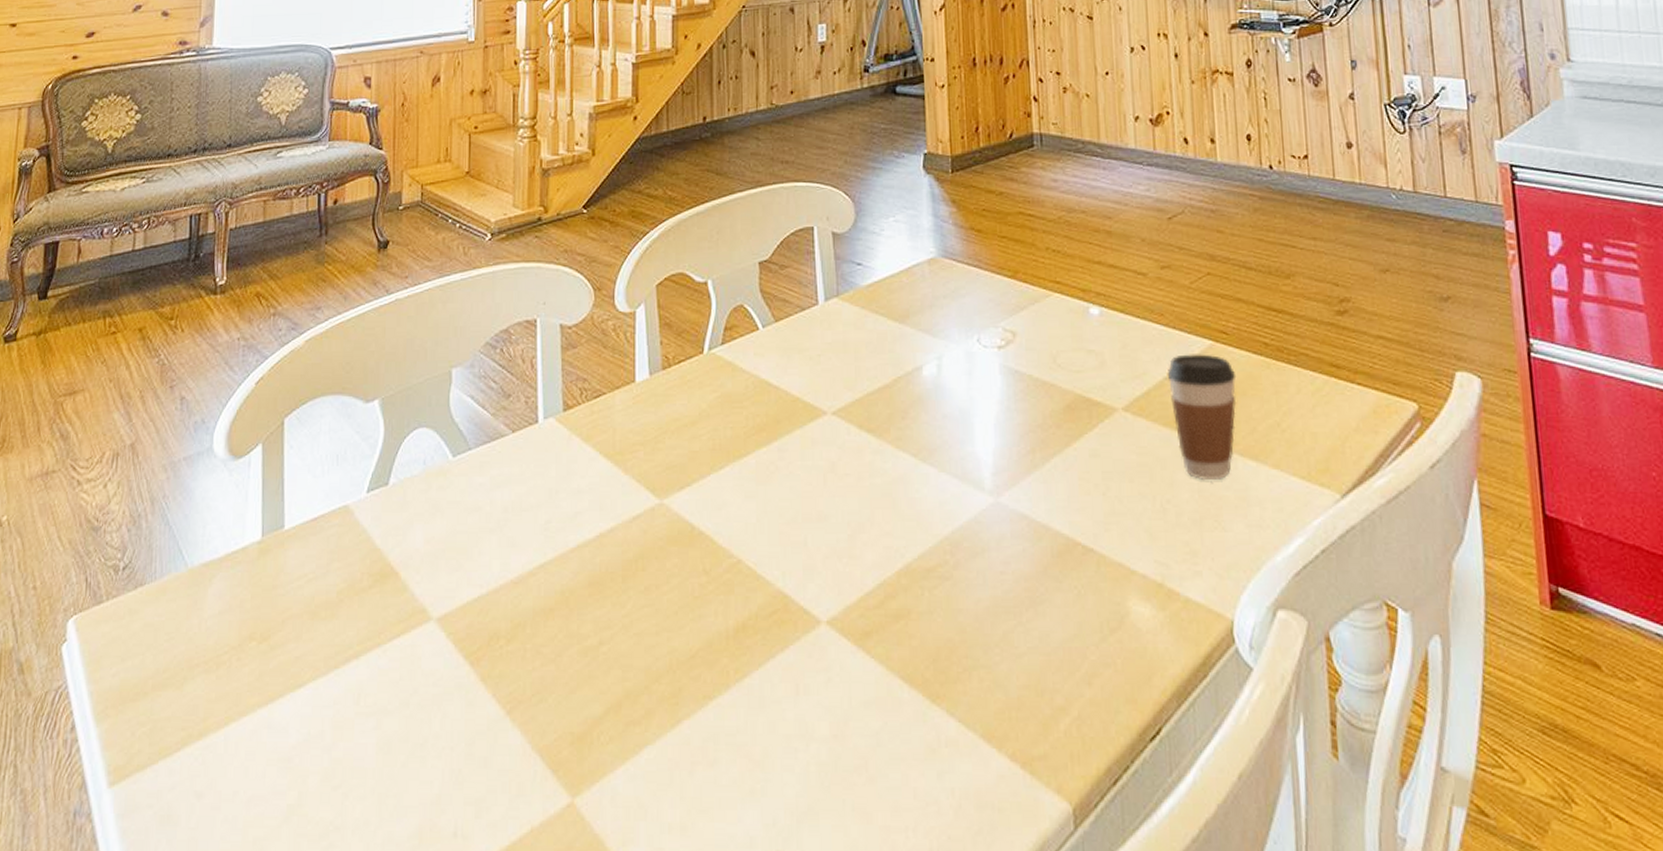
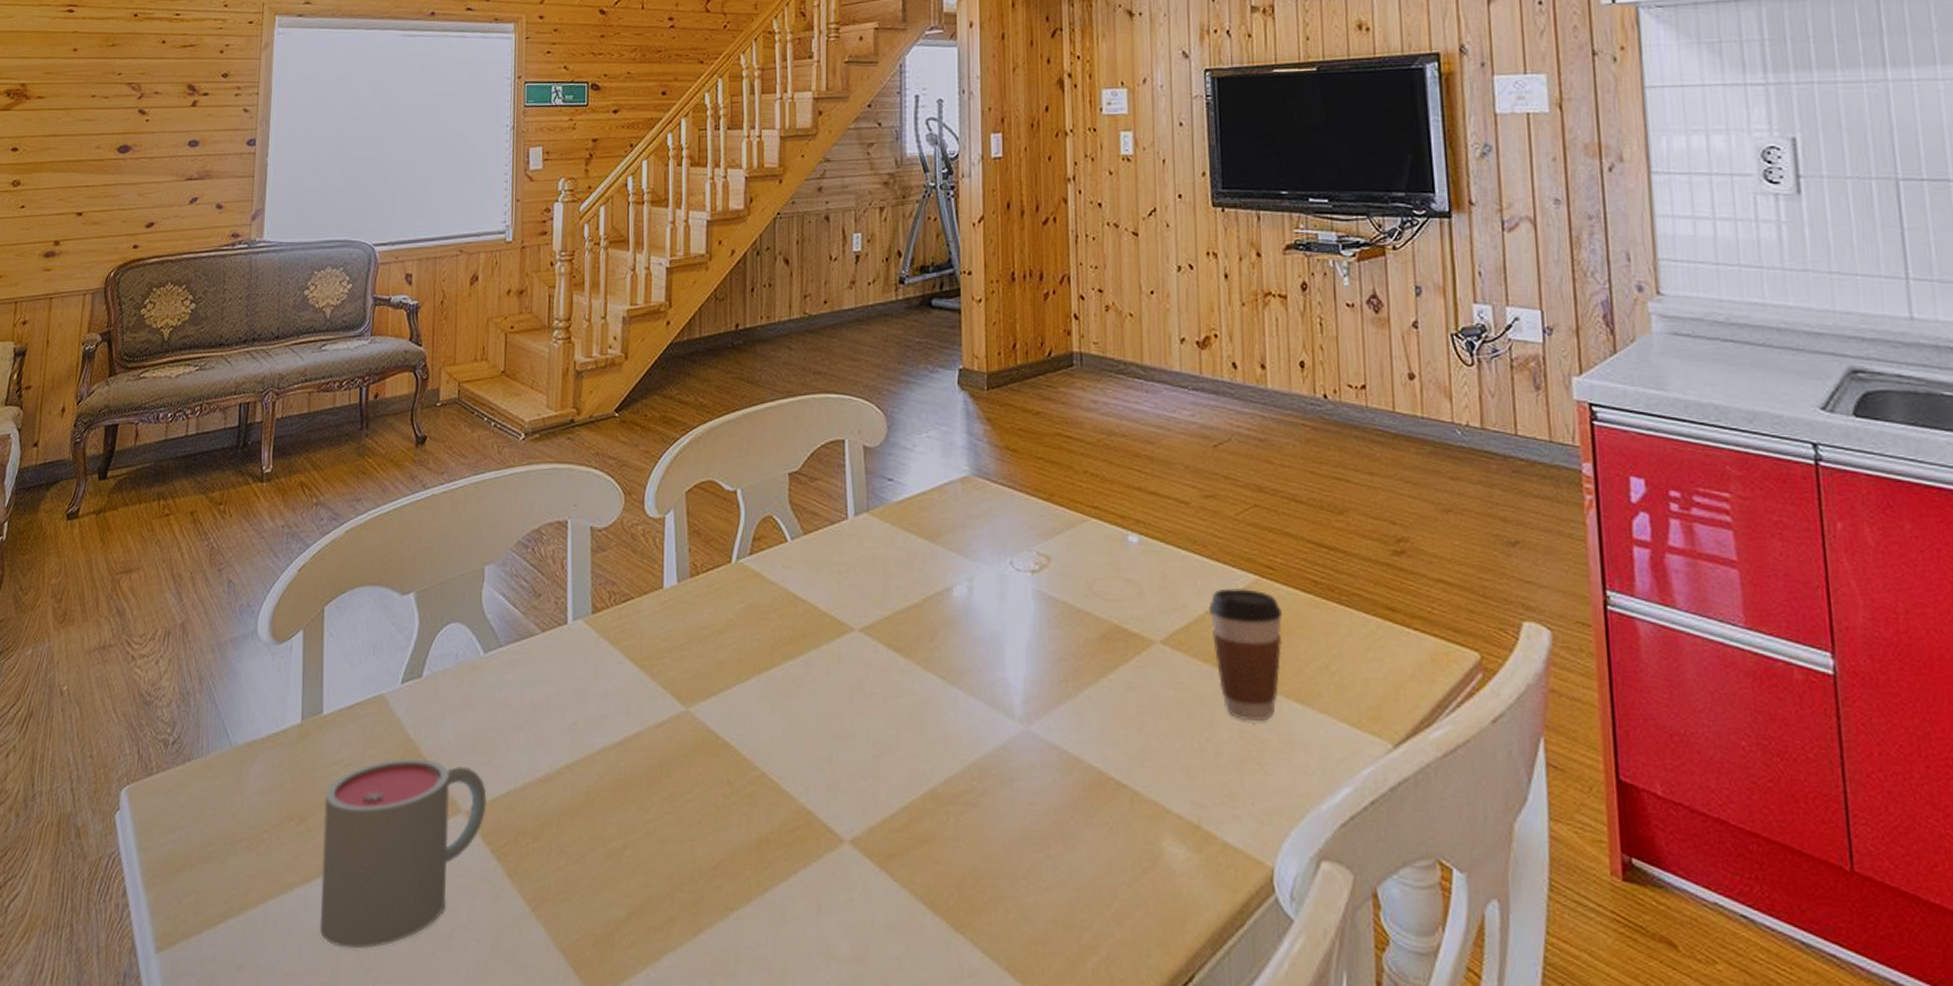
mug: none [285,568,458,767] -> present [320,757,487,949]

